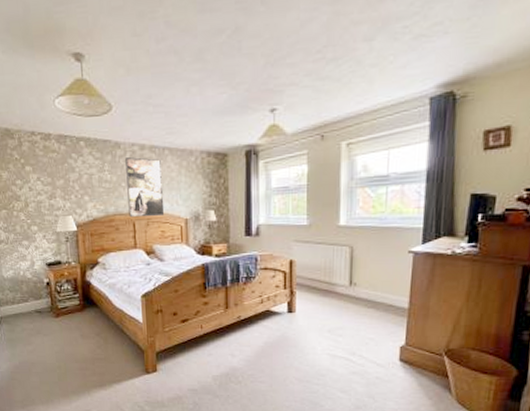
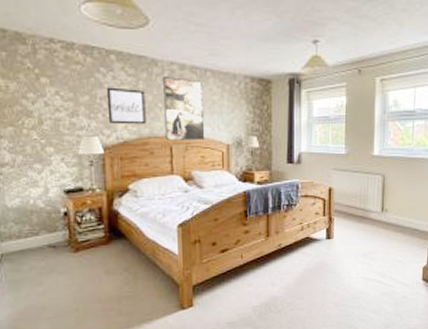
wall art: none [77,170,112,204] -> present [106,87,146,125]

